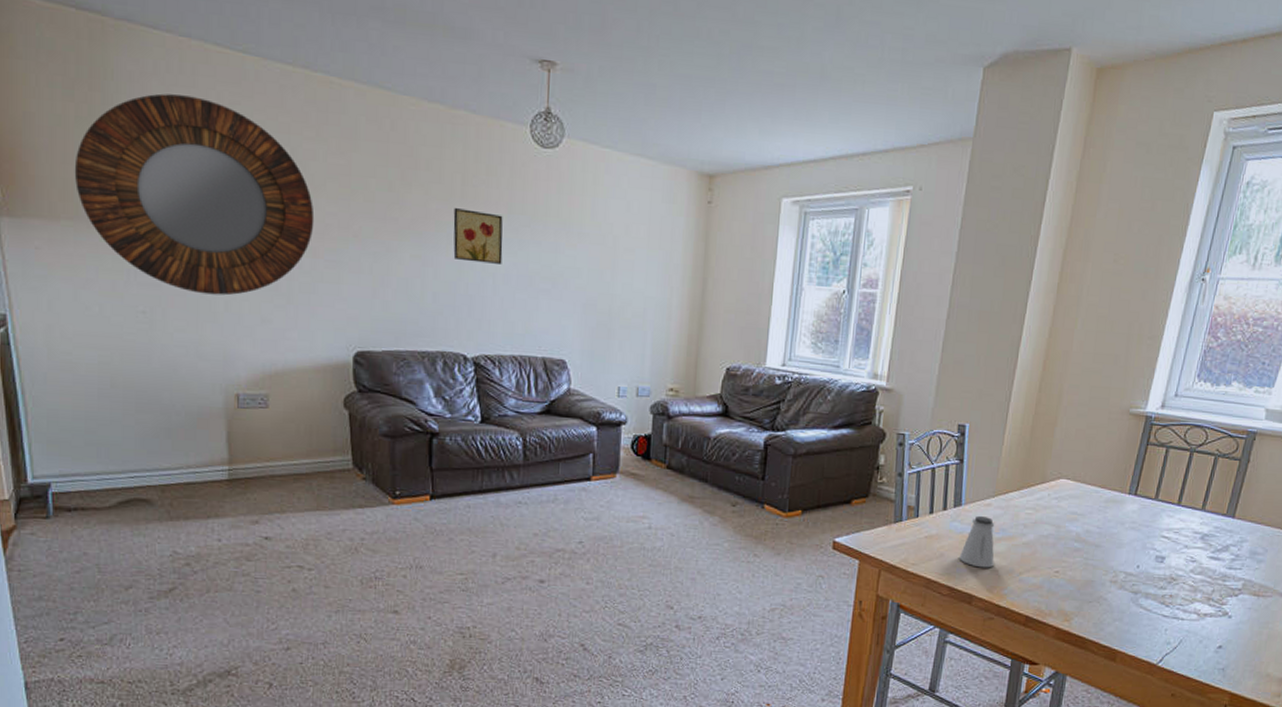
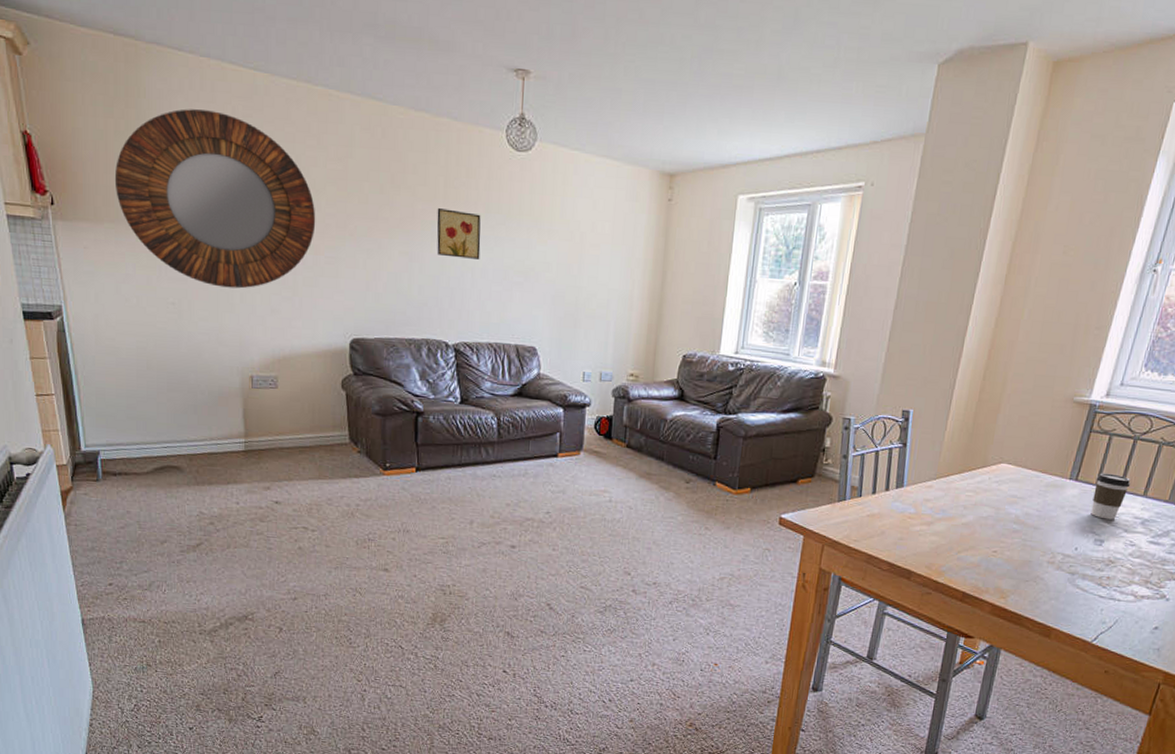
saltshaker: present [959,515,995,568] -> none [899,496,936,546]
coffee cup: none [1151,487,1189,536] -> present [1091,473,1131,520]

